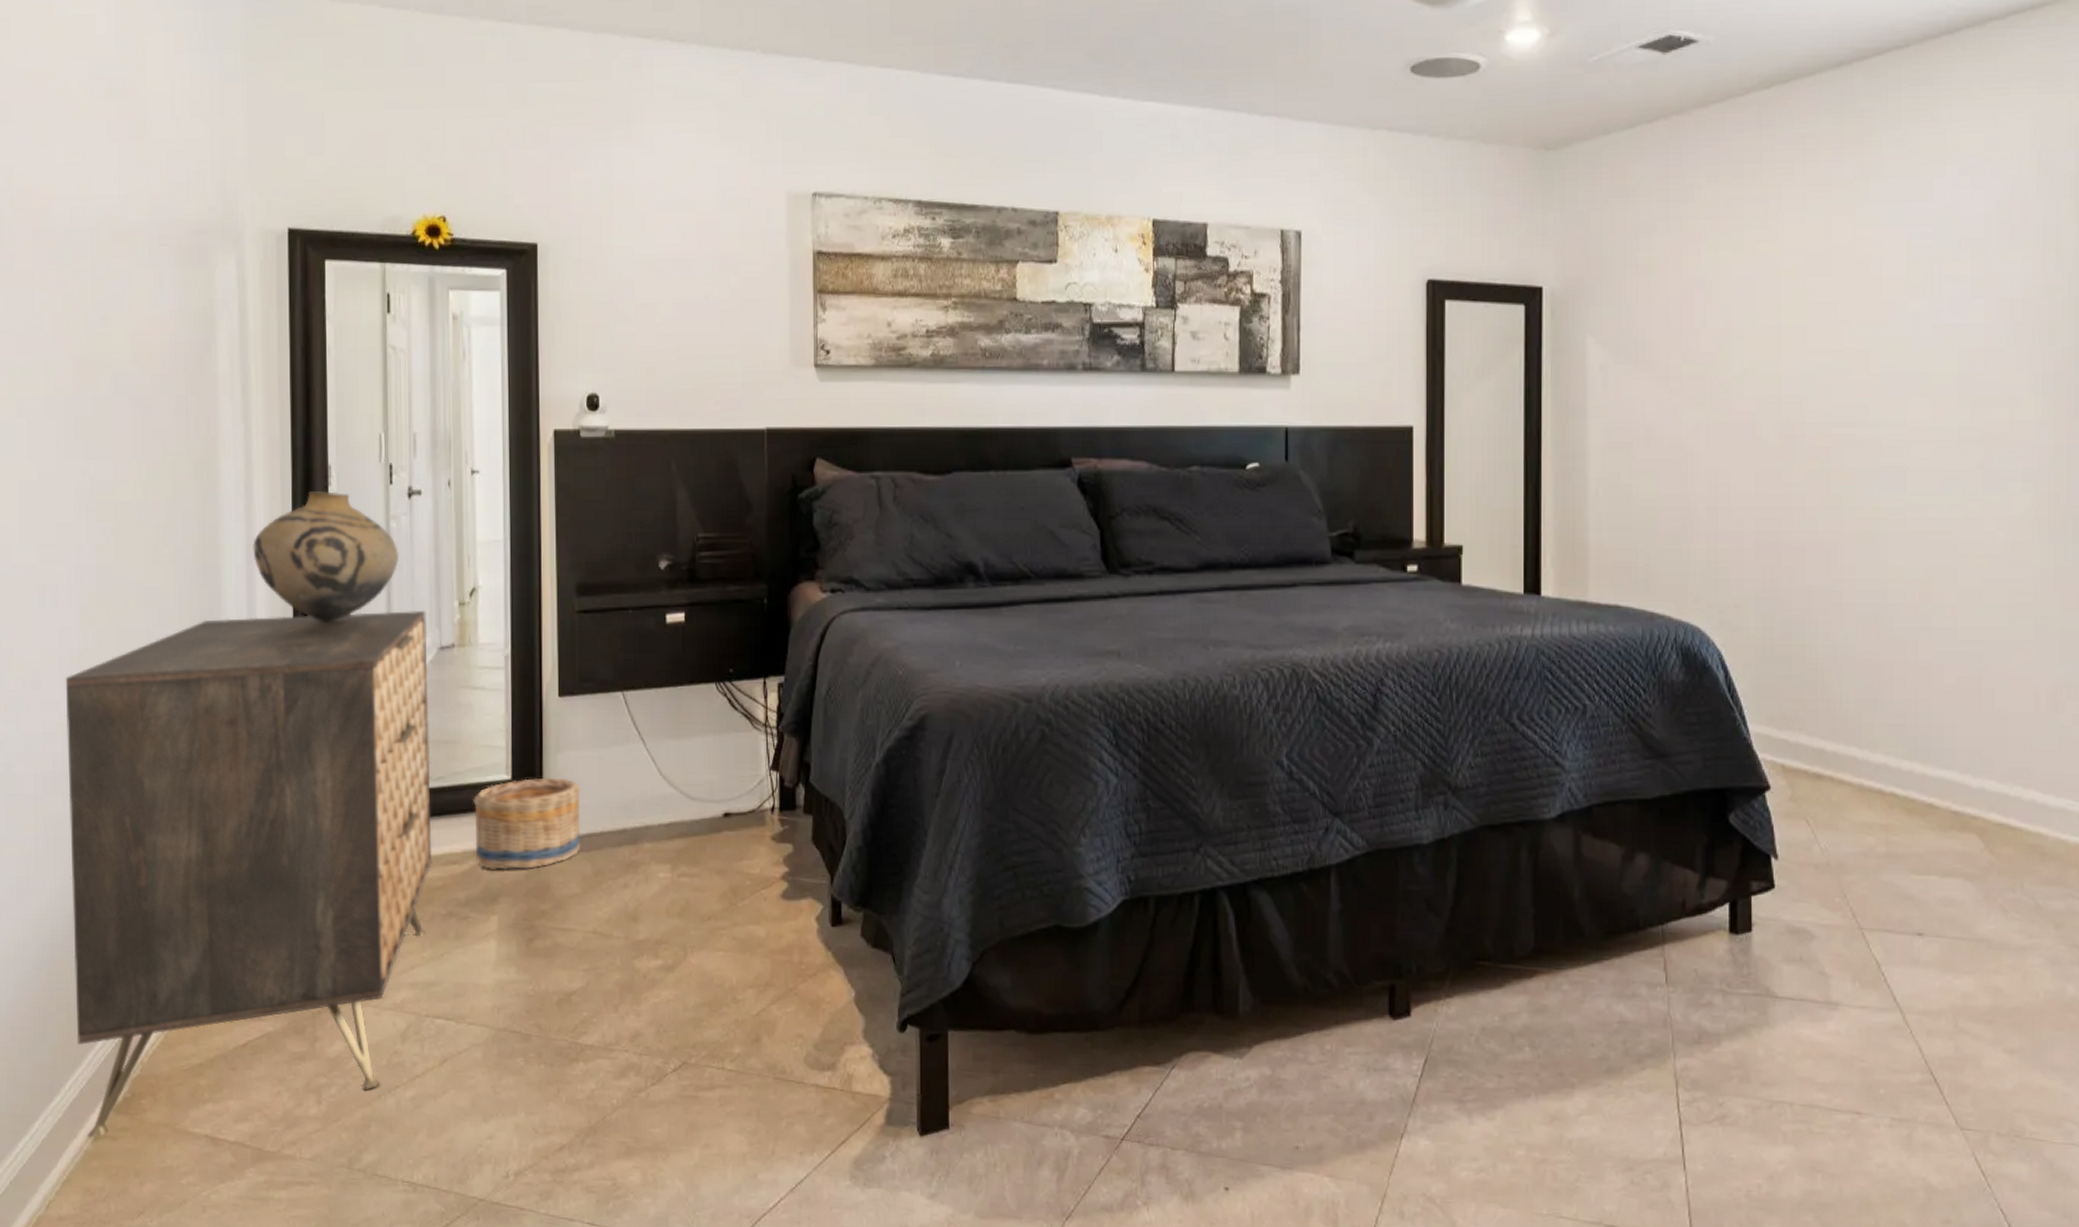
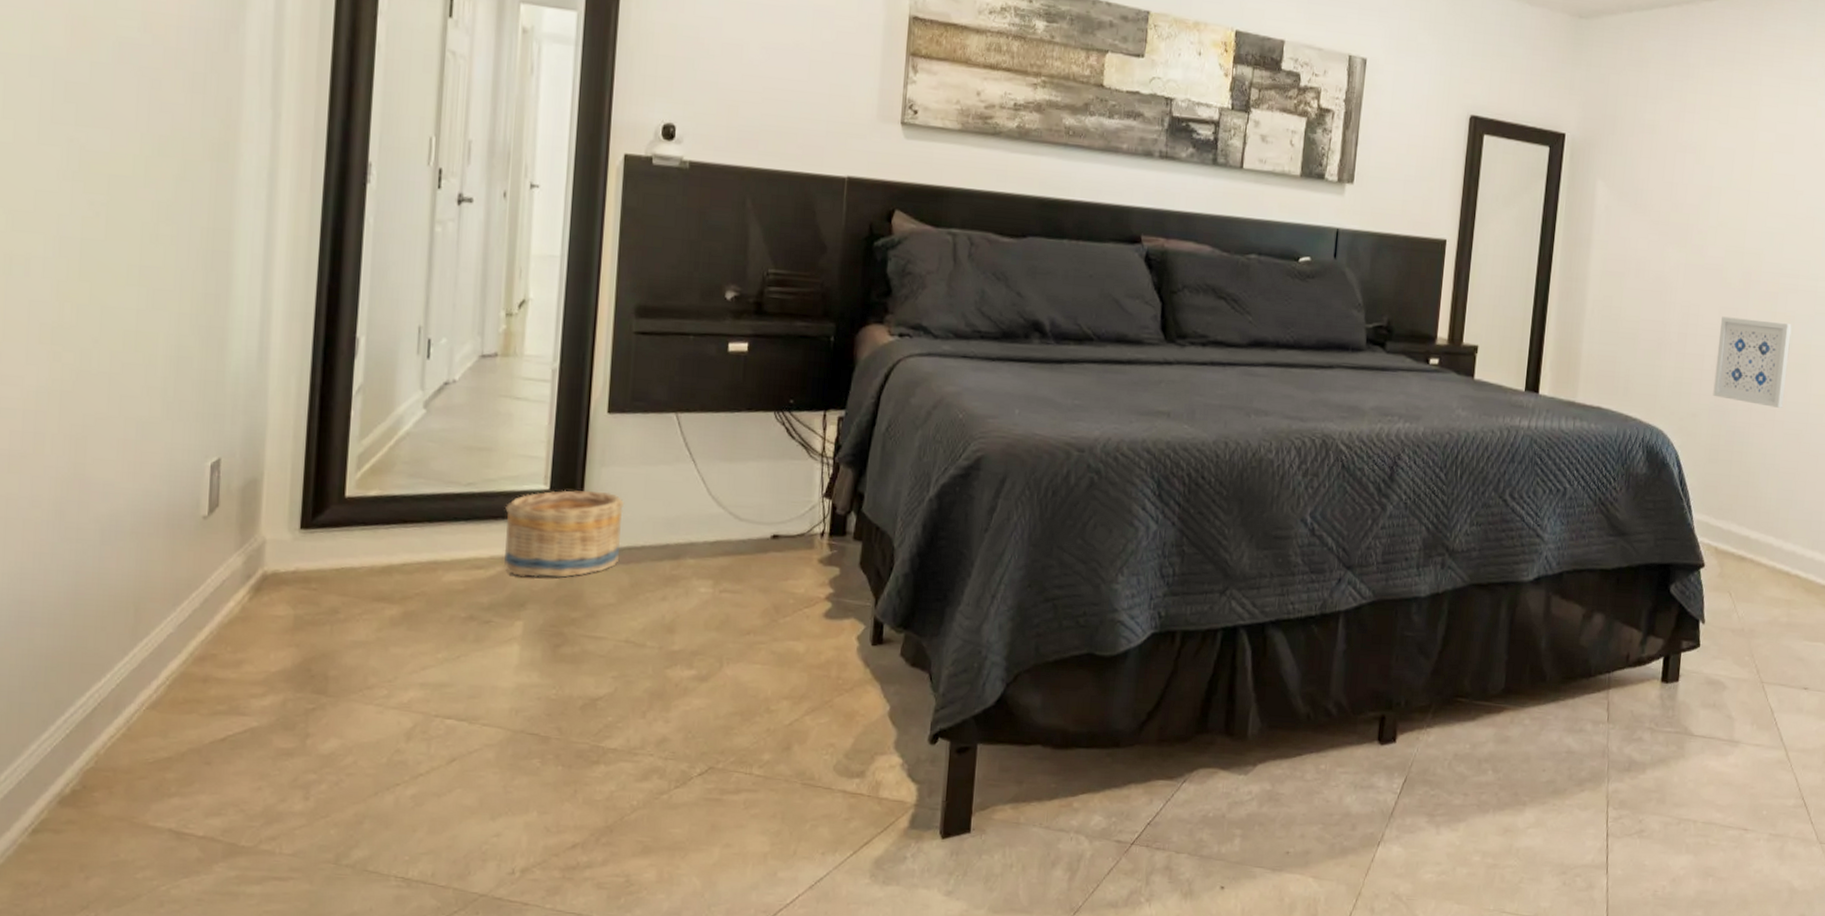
dresser: present [66,611,432,1138] -> none [18,305,468,831]
vase: present [253,491,400,623] -> none [272,187,443,320]
wall art: none [1759,482,1853,588] -> present [1713,316,1792,408]

